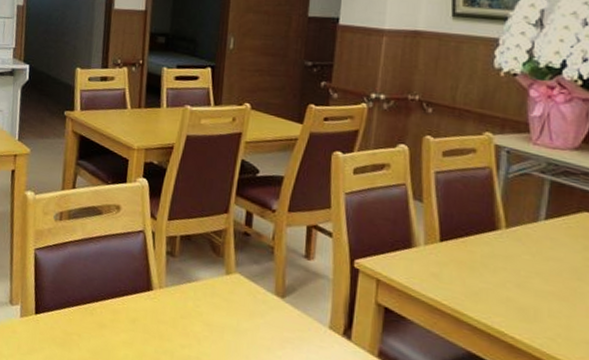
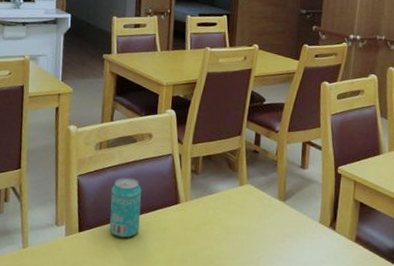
beverage can: none [70,254,108,326] -> present [109,177,142,238]

